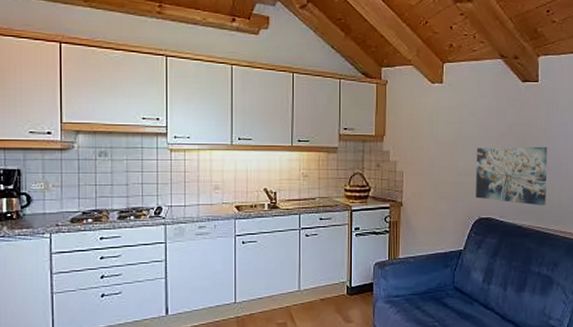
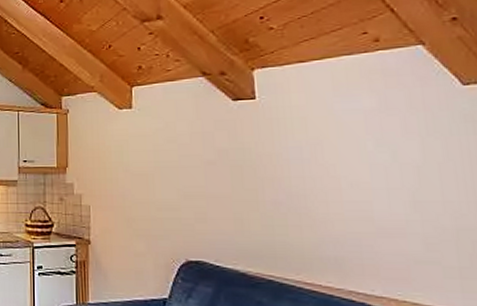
wall art: present [476,146,548,206] -> none [178,175,280,249]

